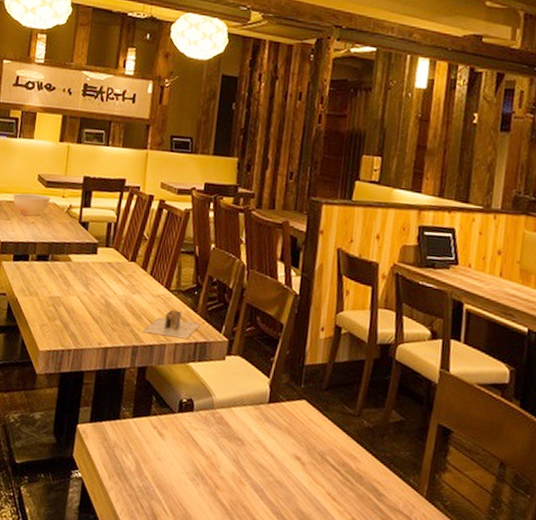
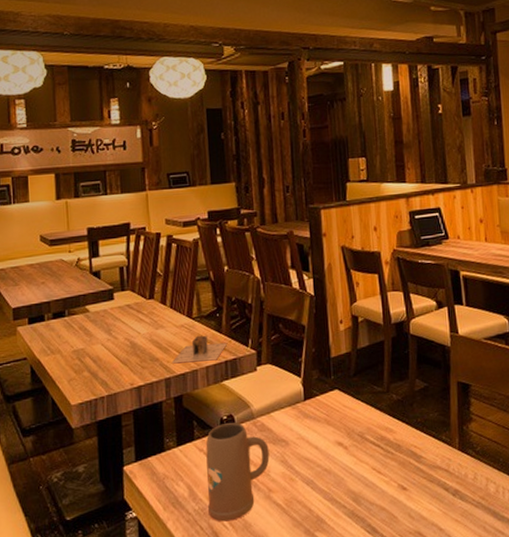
soup bowl: present [12,193,51,217] -> none [16,254,57,278]
beer mug: none [150,406,224,508] -> present [206,422,270,522]

